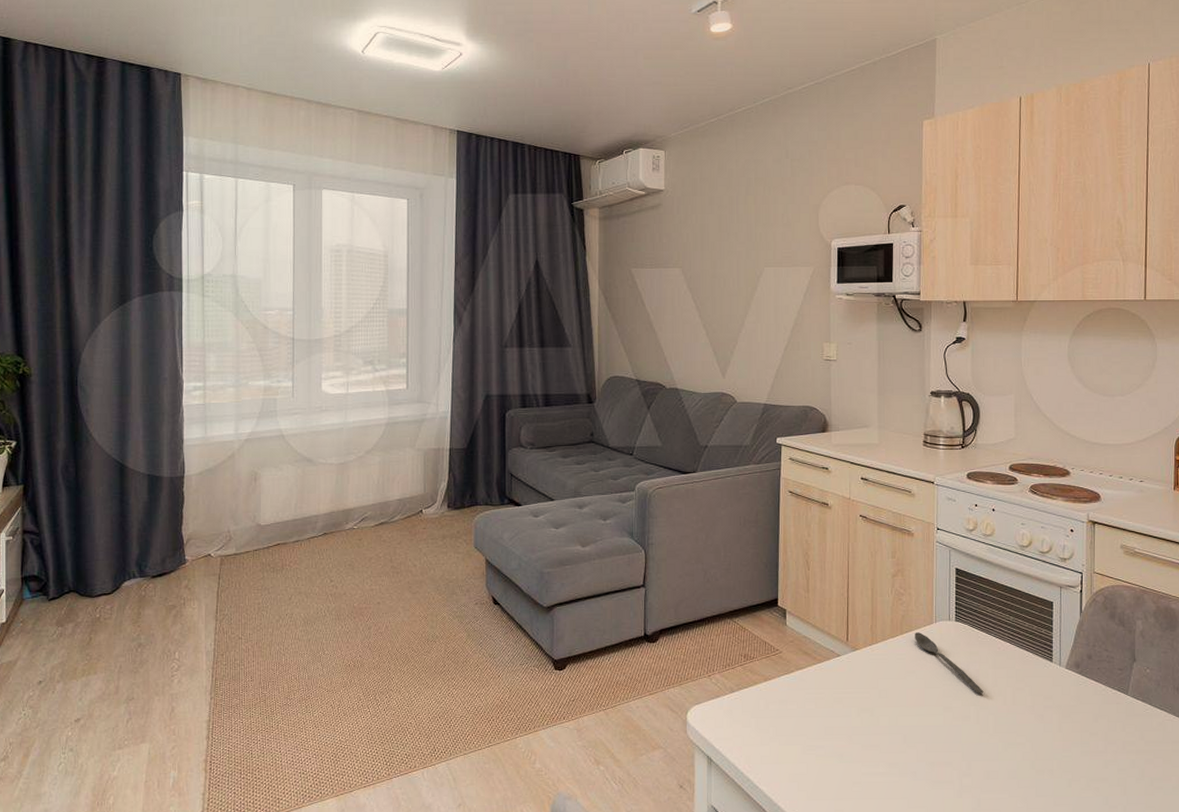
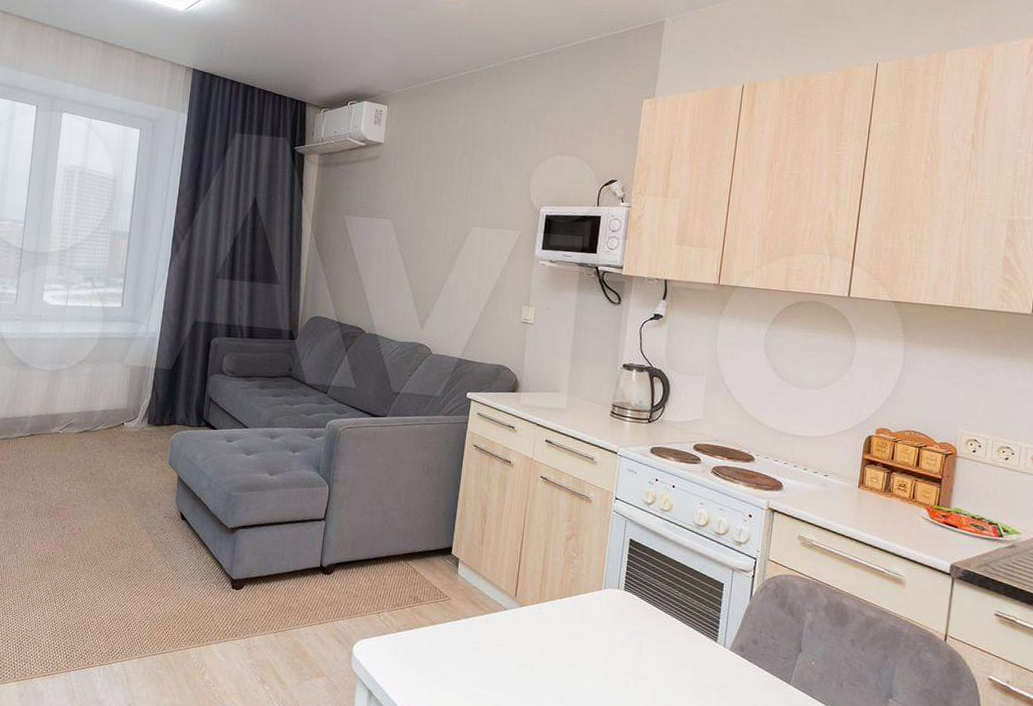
spoon: present [915,632,984,694] -> none [582,596,646,664]

